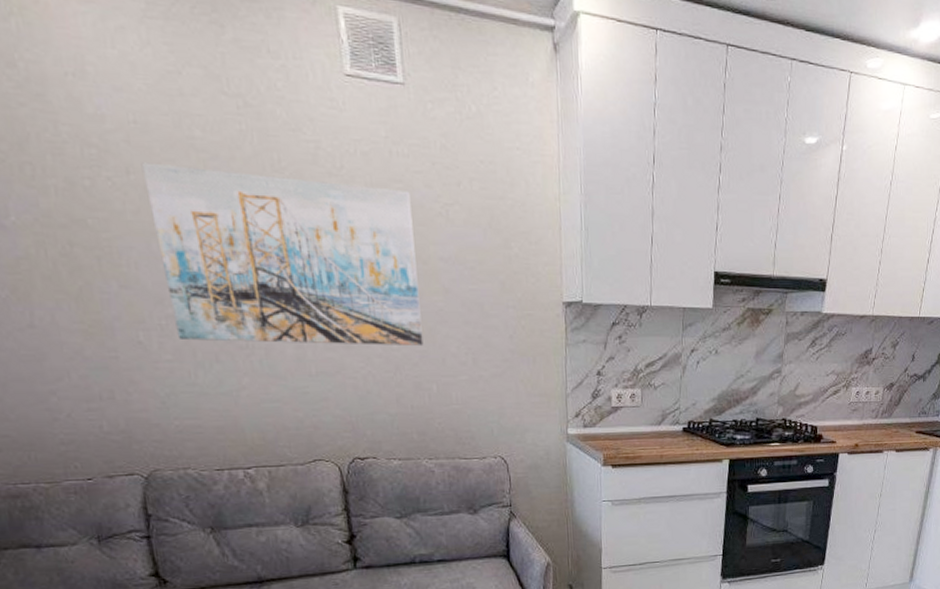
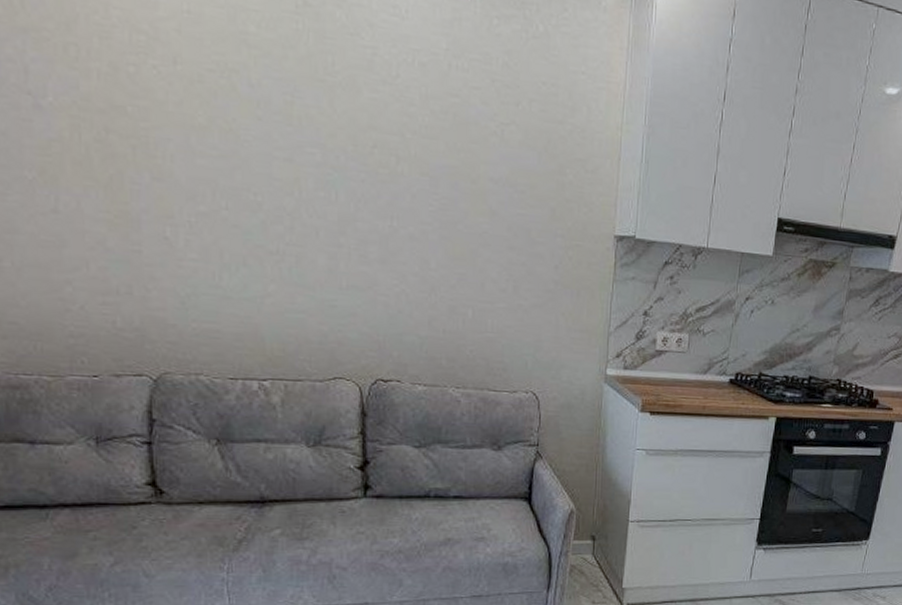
wall art: present [141,162,424,347] -> none [189,53,465,269]

